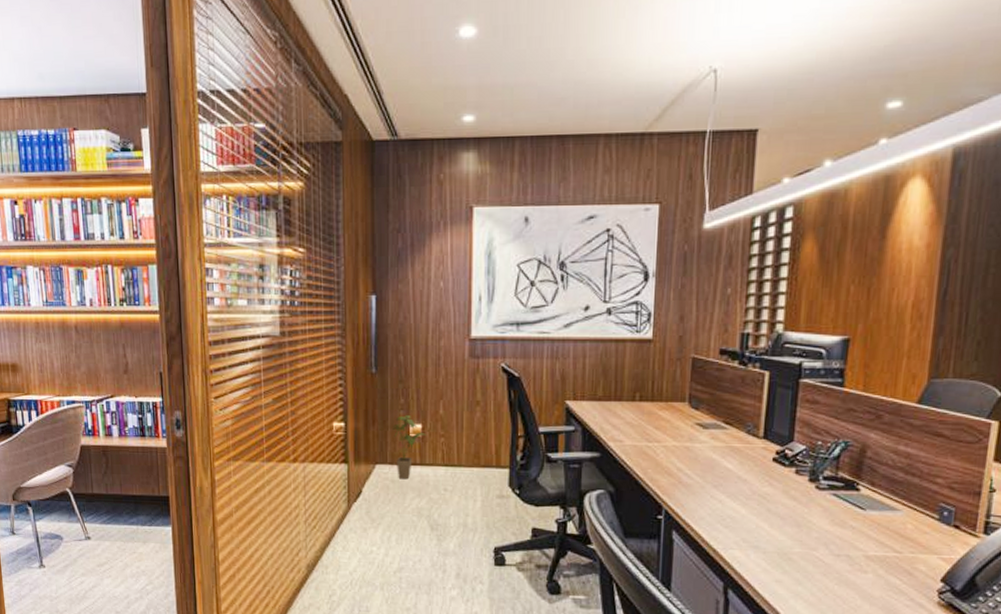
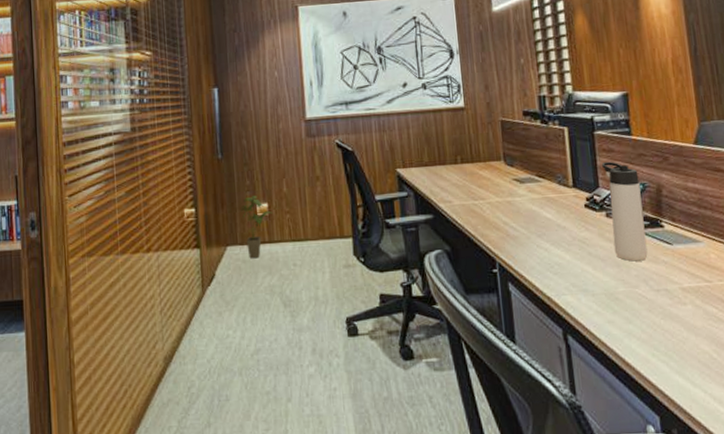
thermos bottle: none [797,413,843,524] -> present [602,161,648,262]

